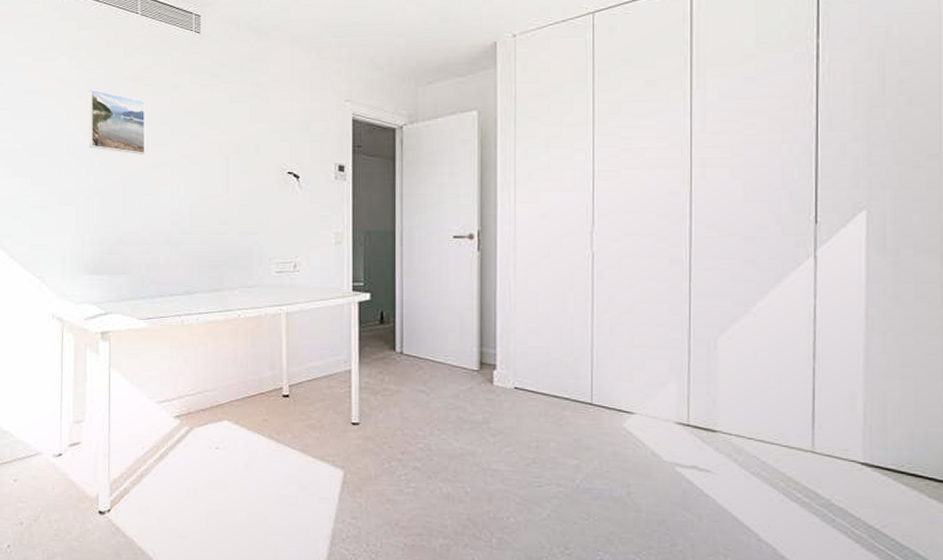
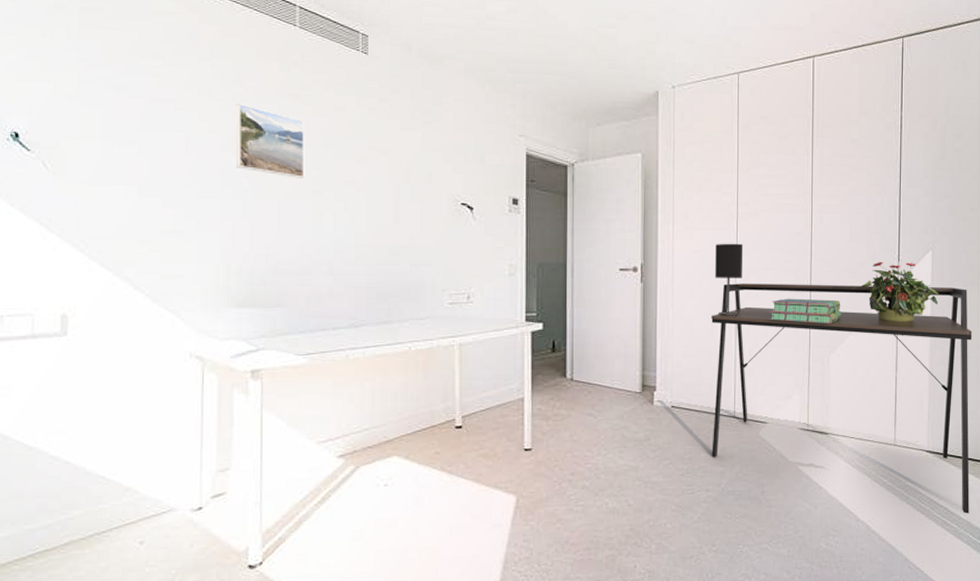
desk: none [562,251,933,550] -> present [711,283,972,514]
table lamp: none [566,206,602,289] -> present [715,243,744,316]
stack of books: none [636,269,734,299] -> present [770,298,842,323]
potted plant: none [761,224,878,300] -> present [861,261,939,322]

